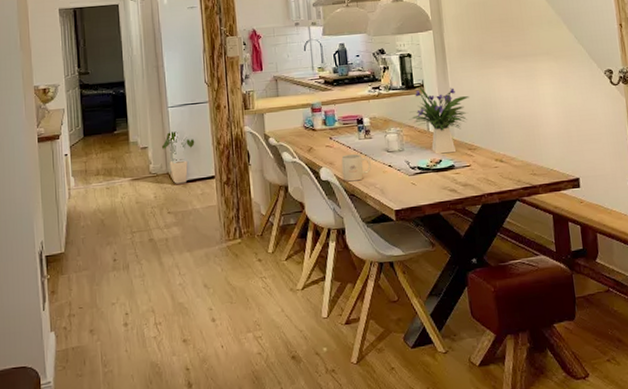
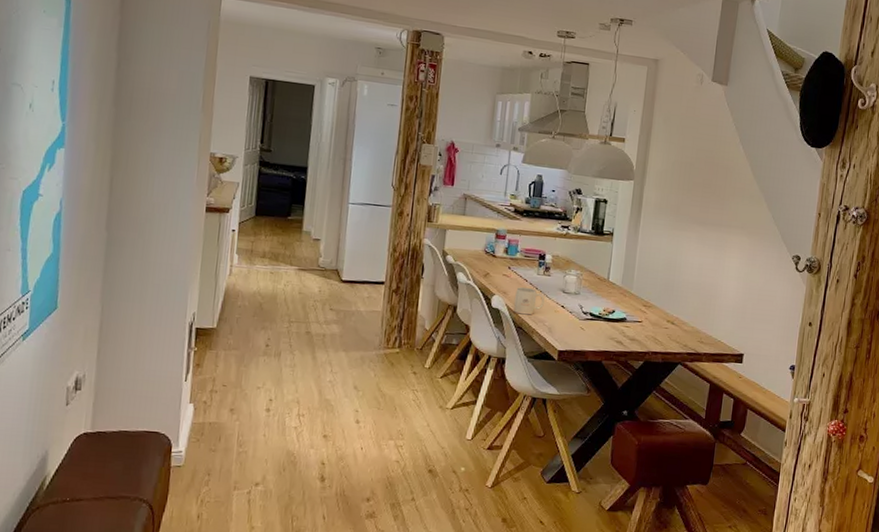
house plant: present [161,131,195,184] -> none [334,228,371,283]
flower arrangement: present [409,86,469,154] -> none [591,233,656,306]

